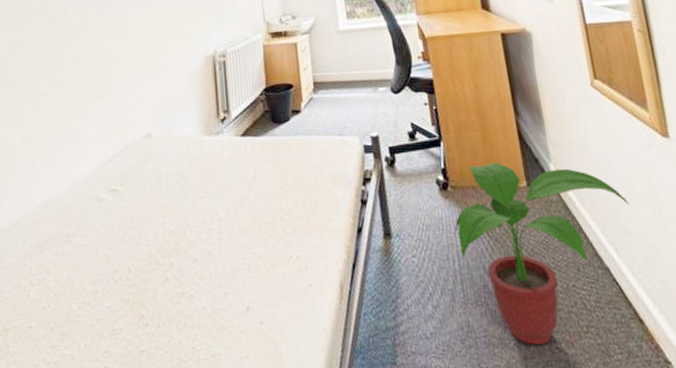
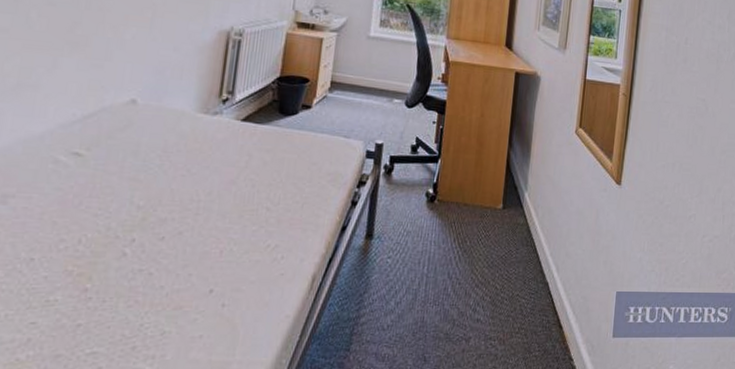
potted plant: present [454,162,630,345] -> none [431,184,578,340]

